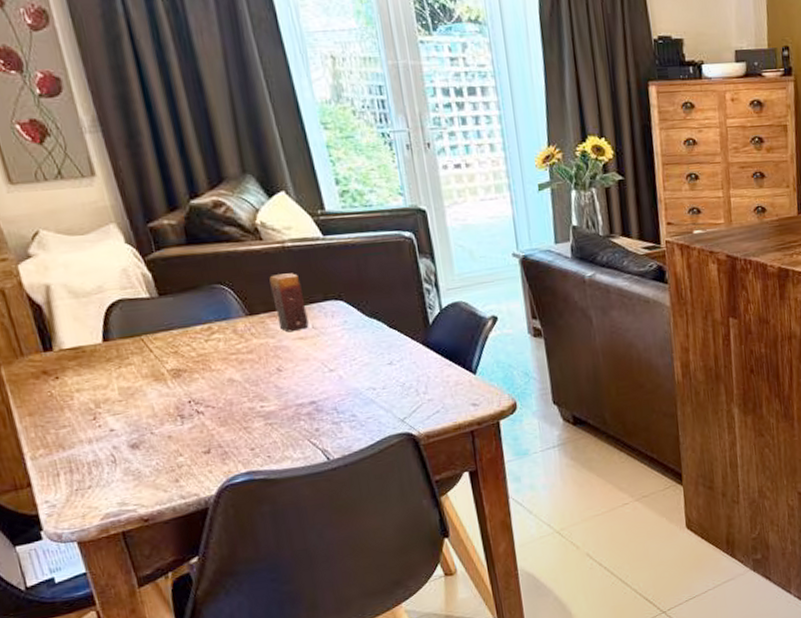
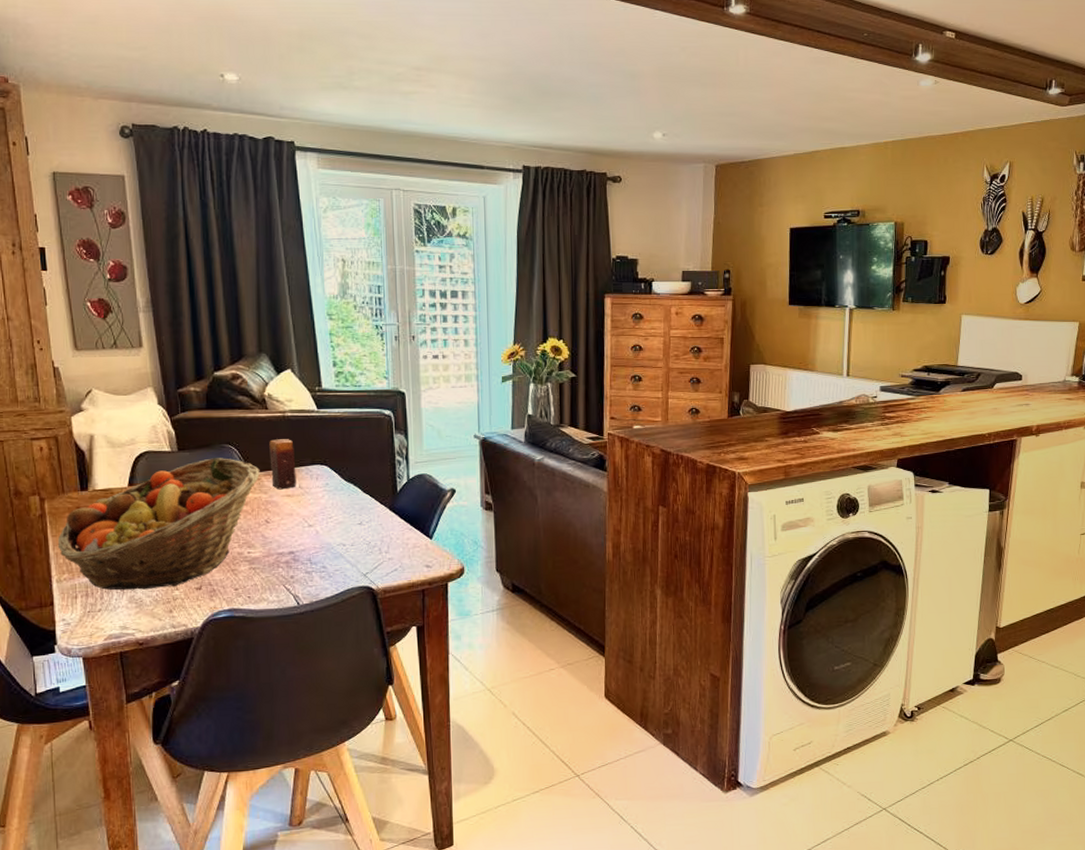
fruit basket: none [24,300,263,463] -> present [57,458,260,590]

